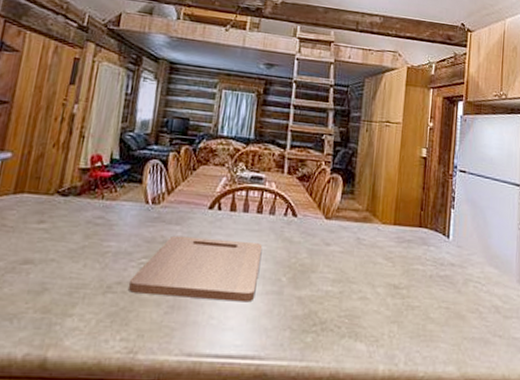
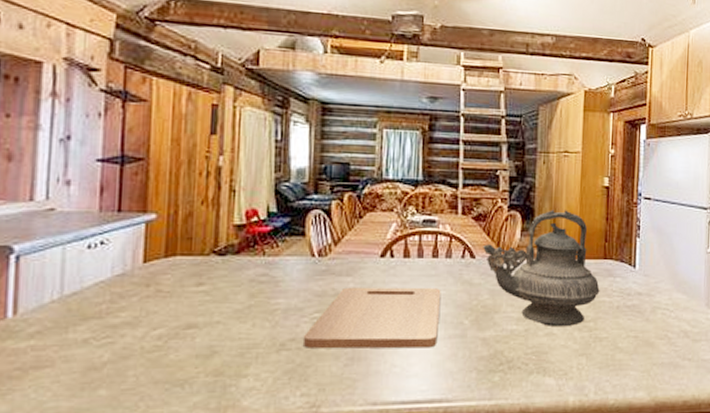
teapot: none [305,175,414,292] -> present [483,209,600,326]

